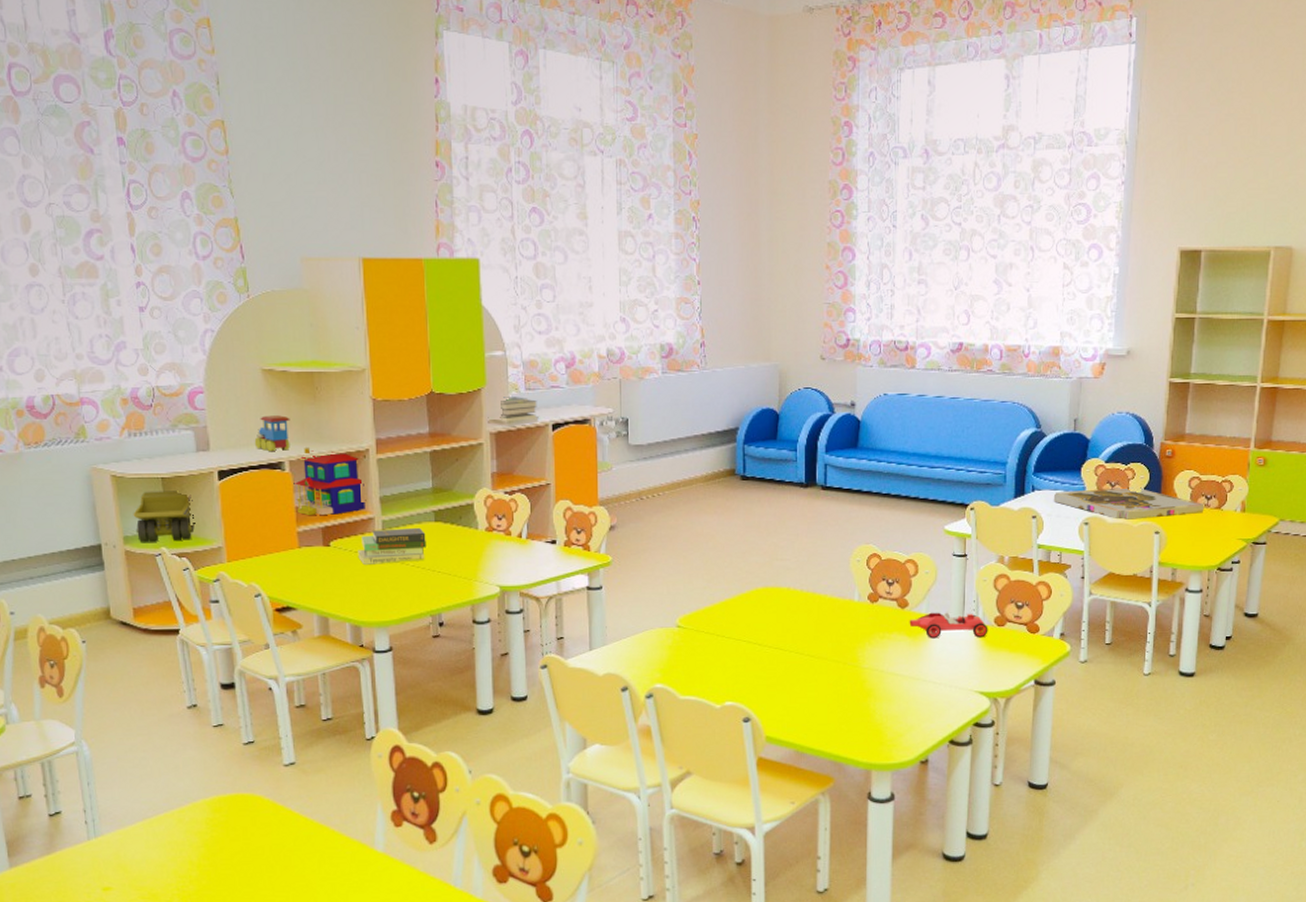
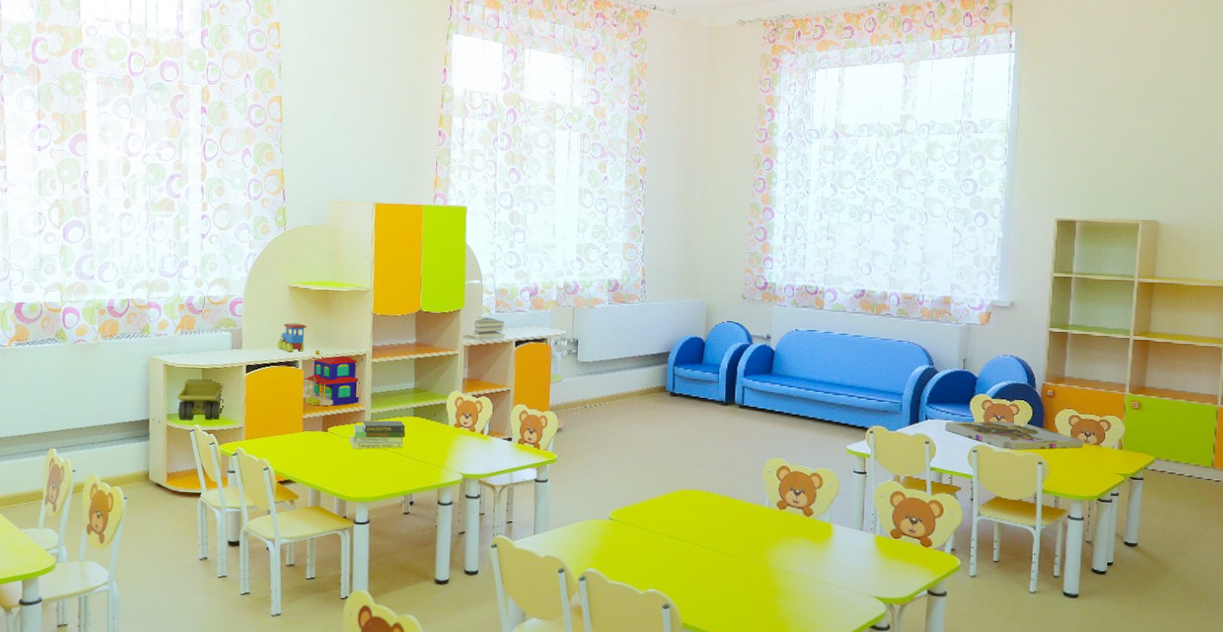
toy car: present [909,612,988,639] -> none [813,521,885,548]

